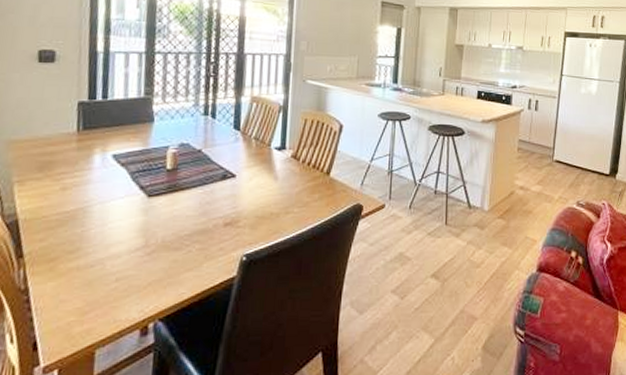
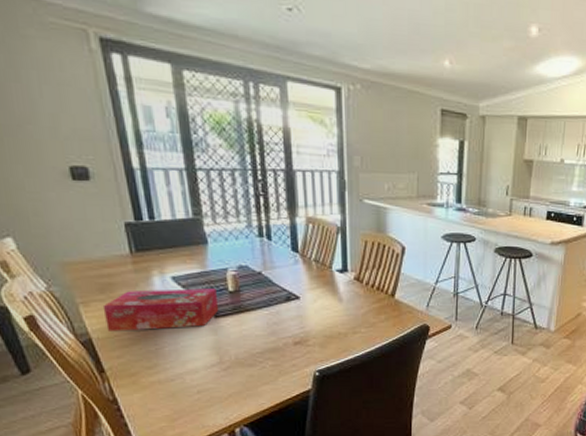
tissue box: none [36,167,155,212] -> present [102,288,219,332]

